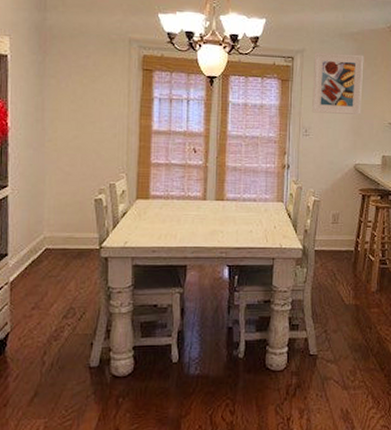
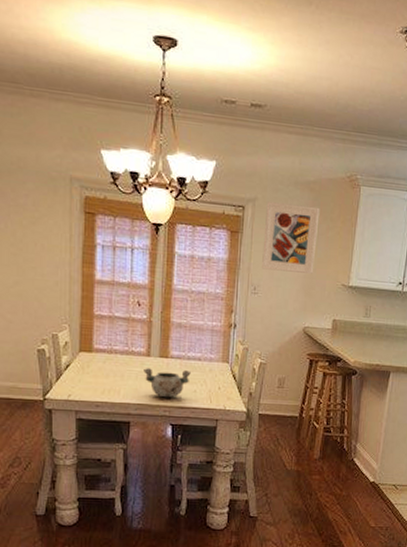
decorative bowl: none [200,211,246,240] -> present [144,368,191,398]

